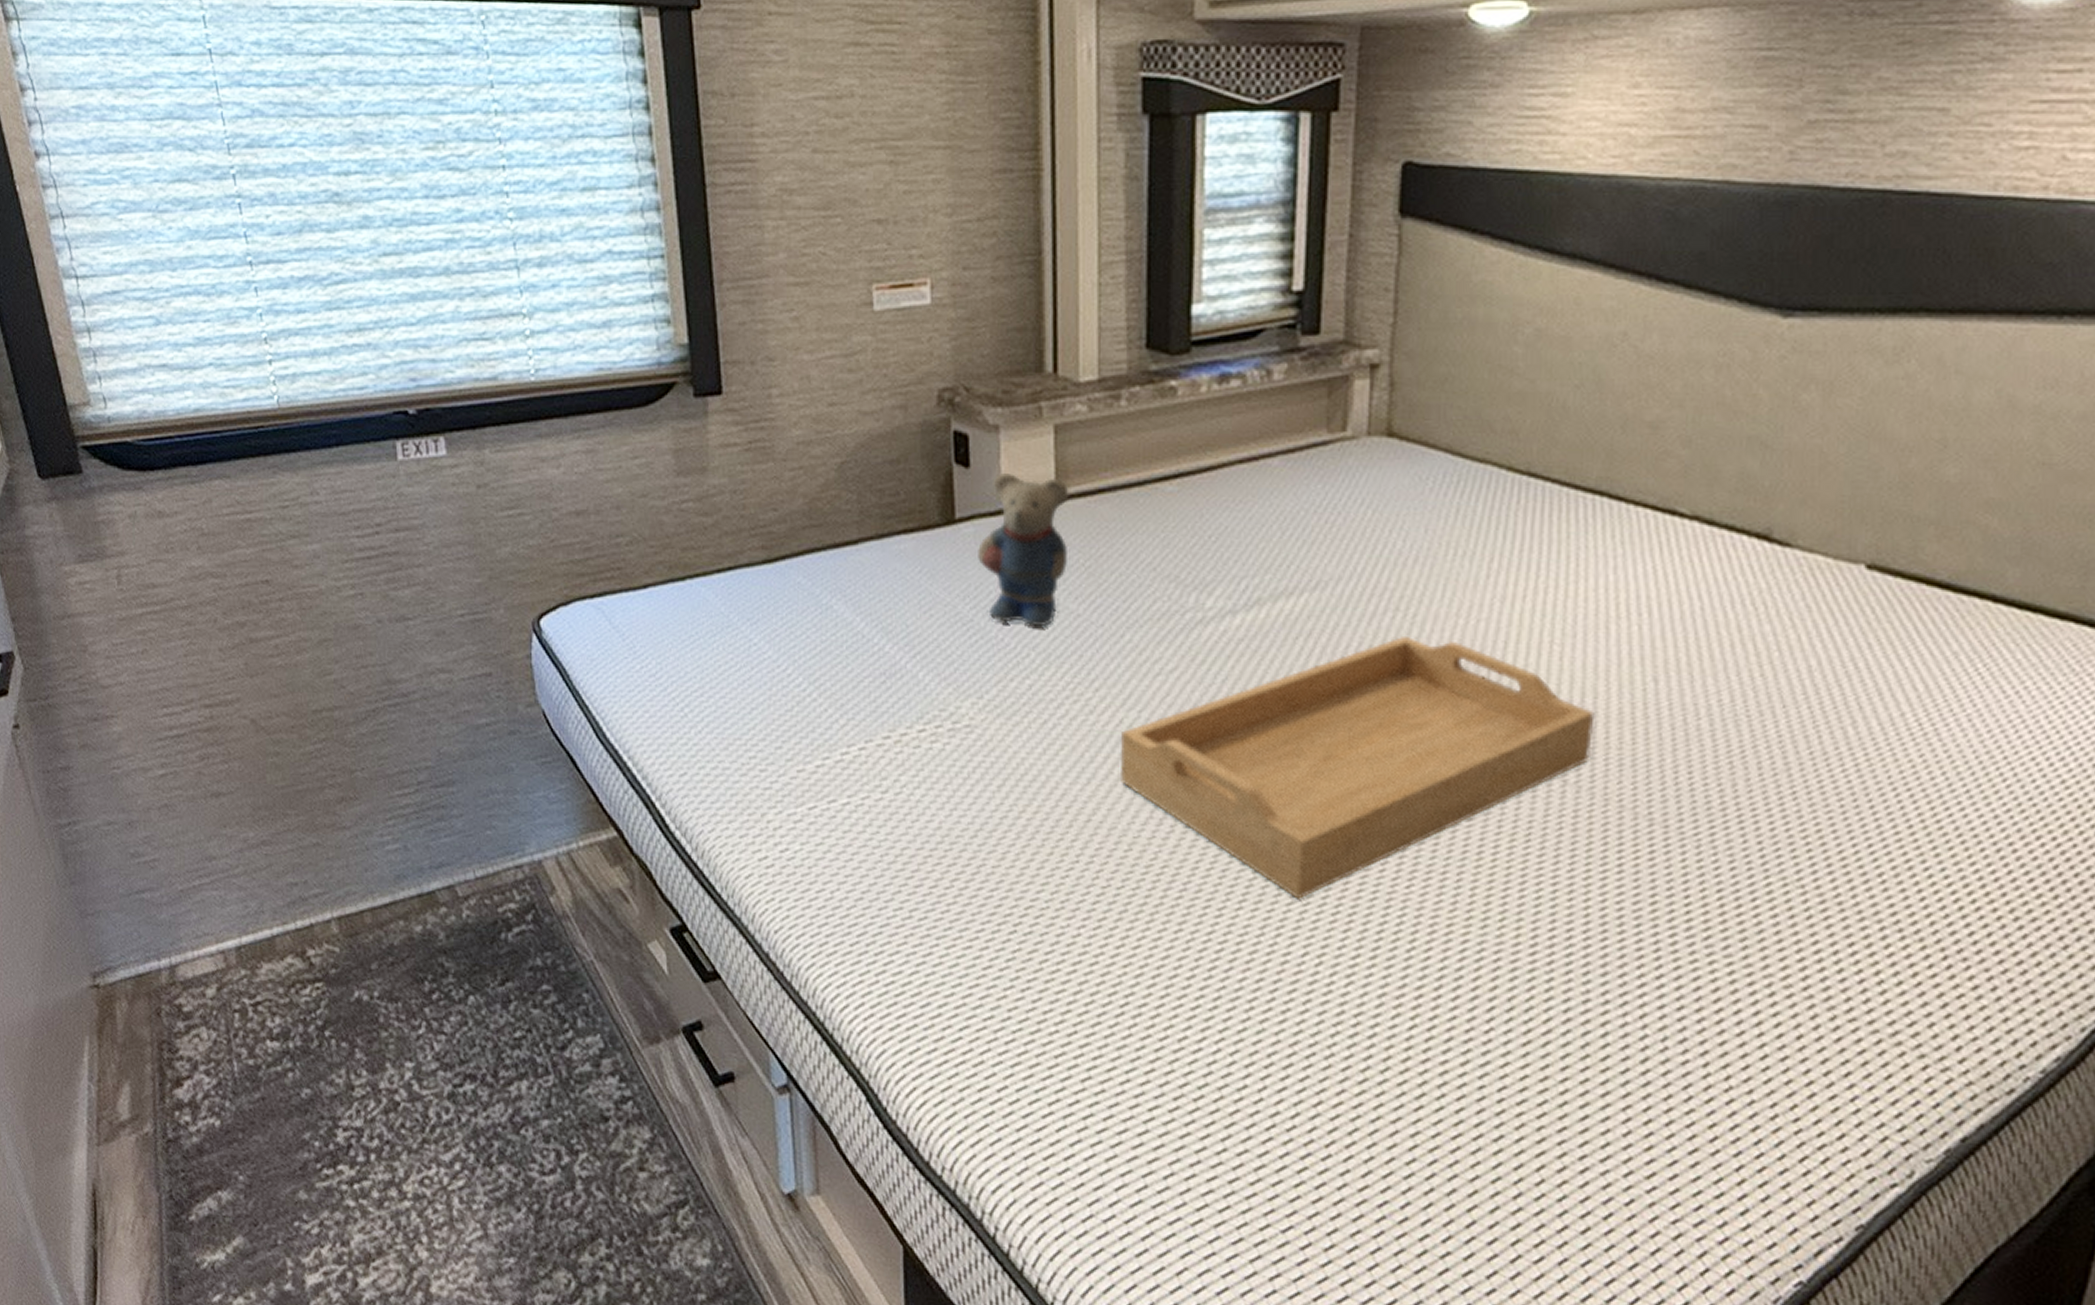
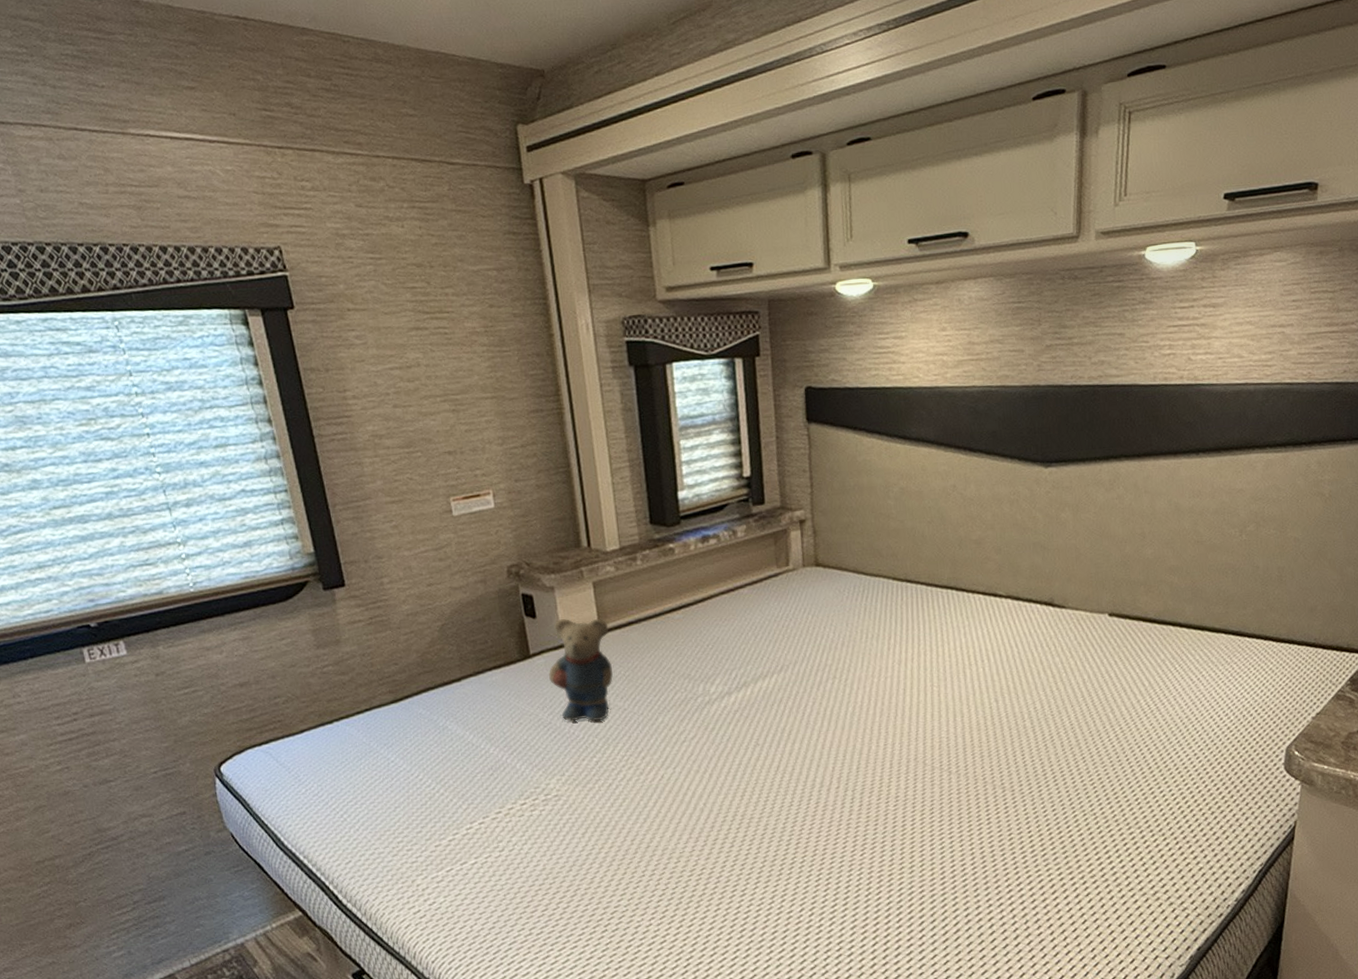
serving tray: present [1121,635,1595,900] -> none [664,693,964,875]

